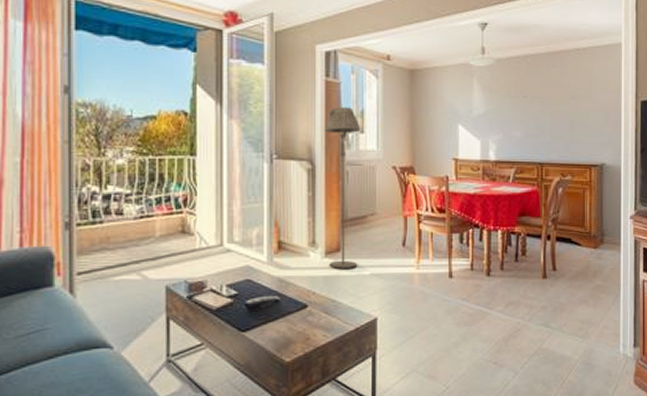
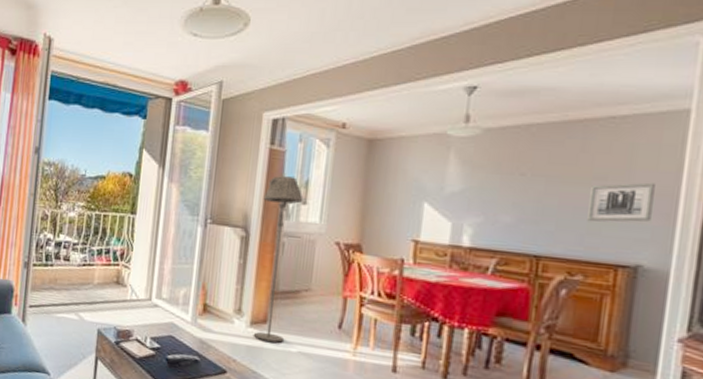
wall art: none [570,99,607,133] -> present [587,182,655,222]

